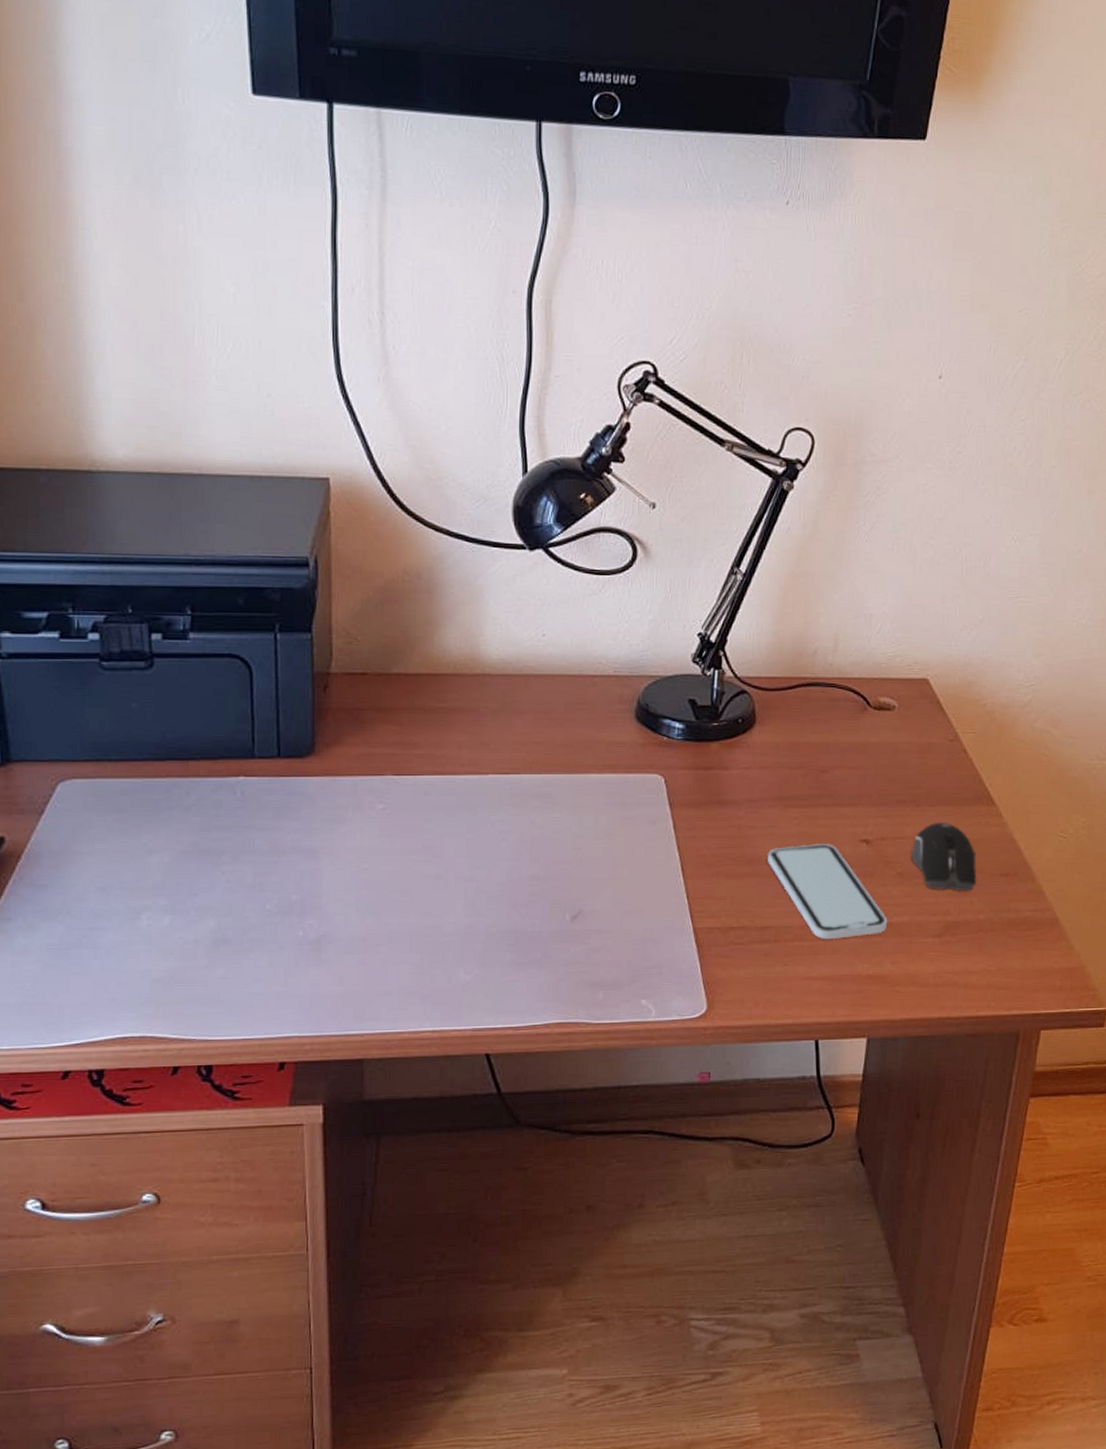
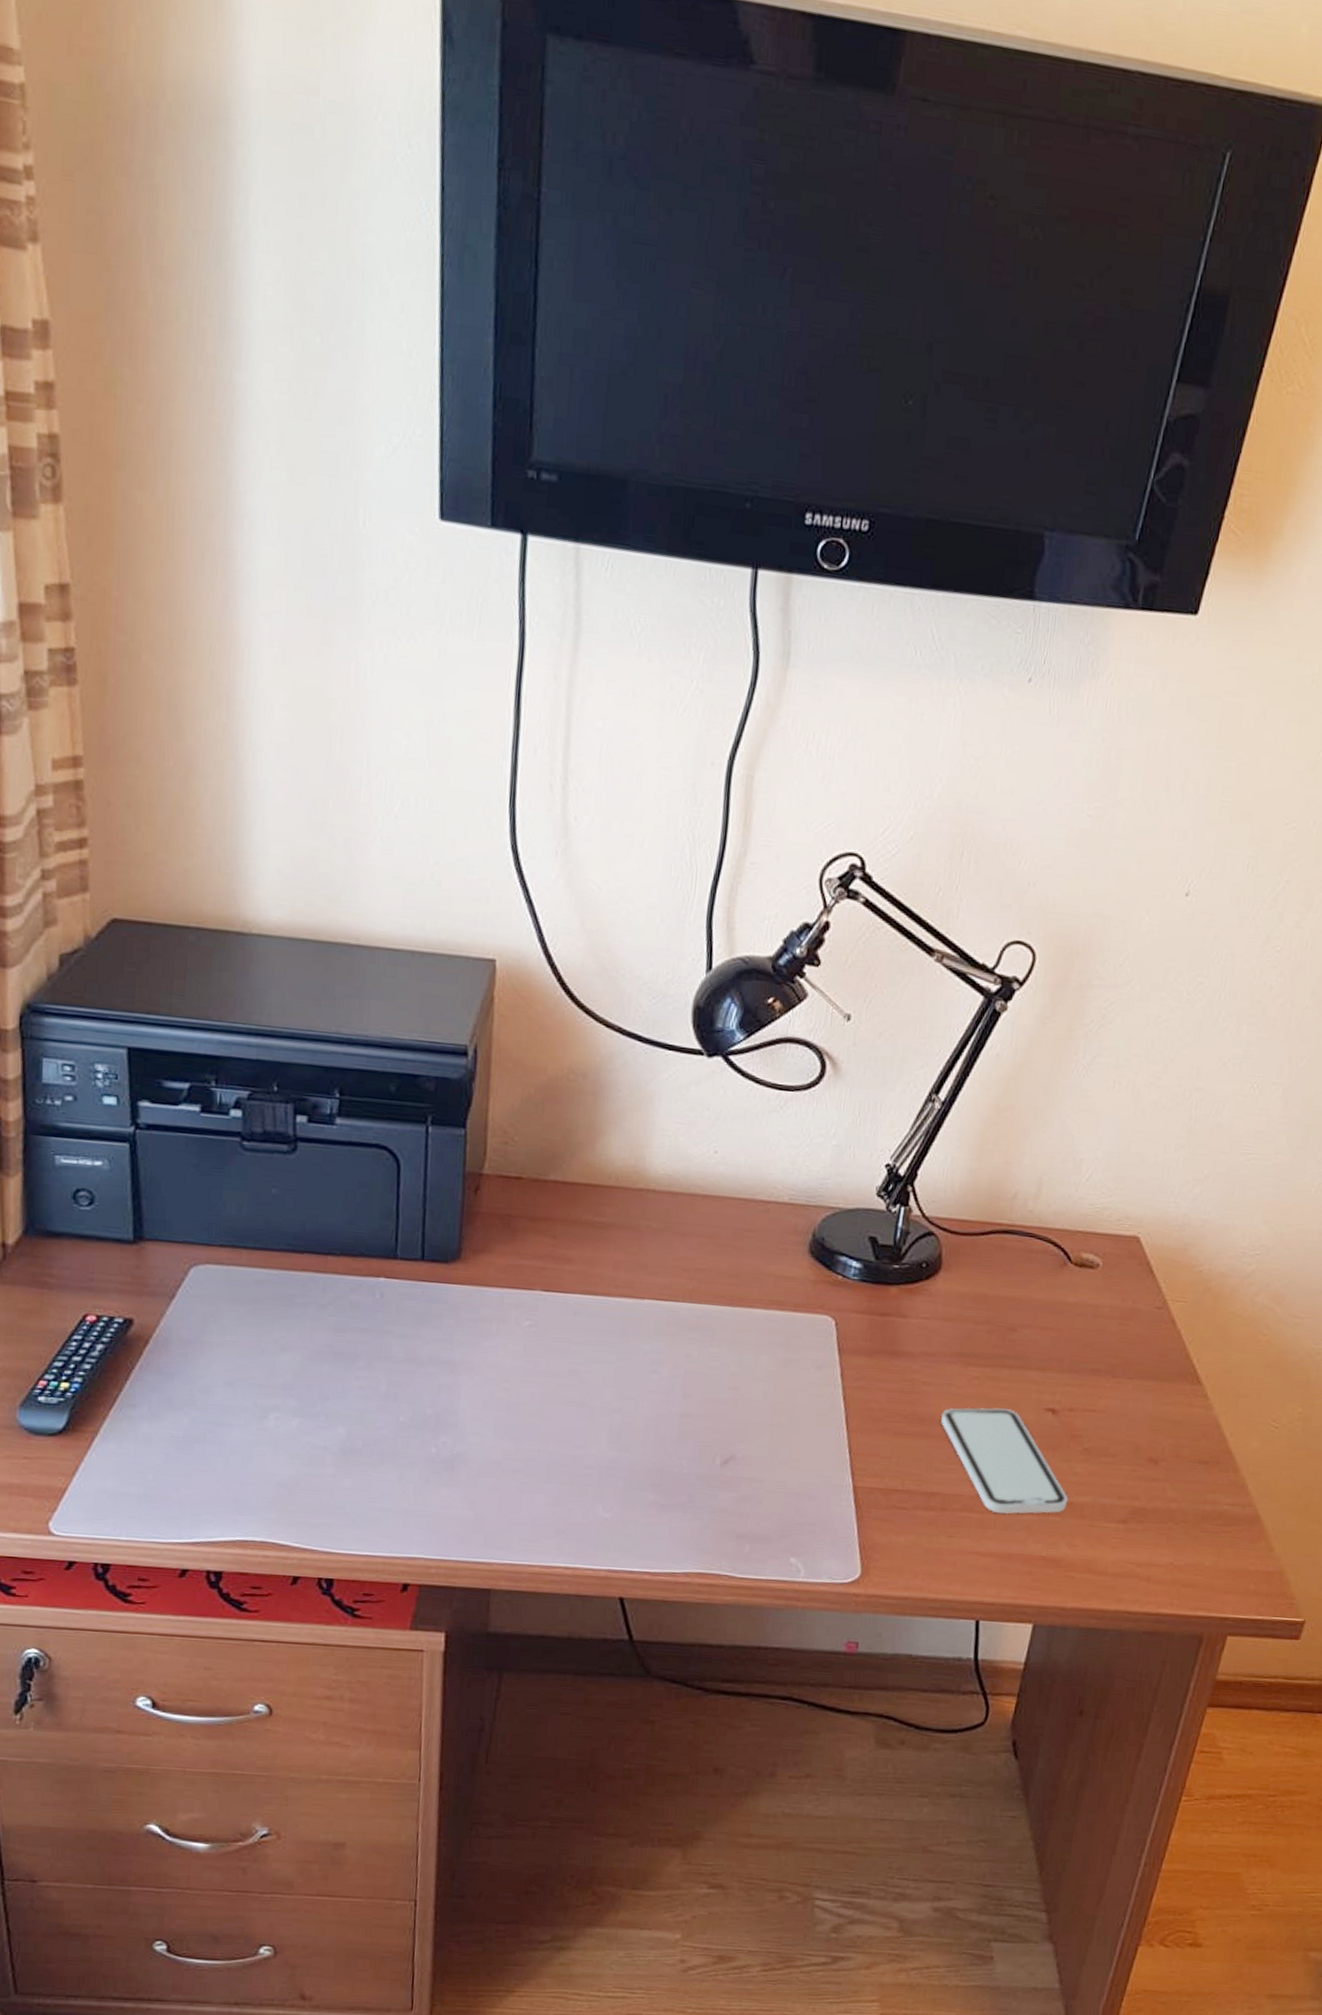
computer mouse: present [912,823,977,892] -> none [1101,1397,1175,1476]

